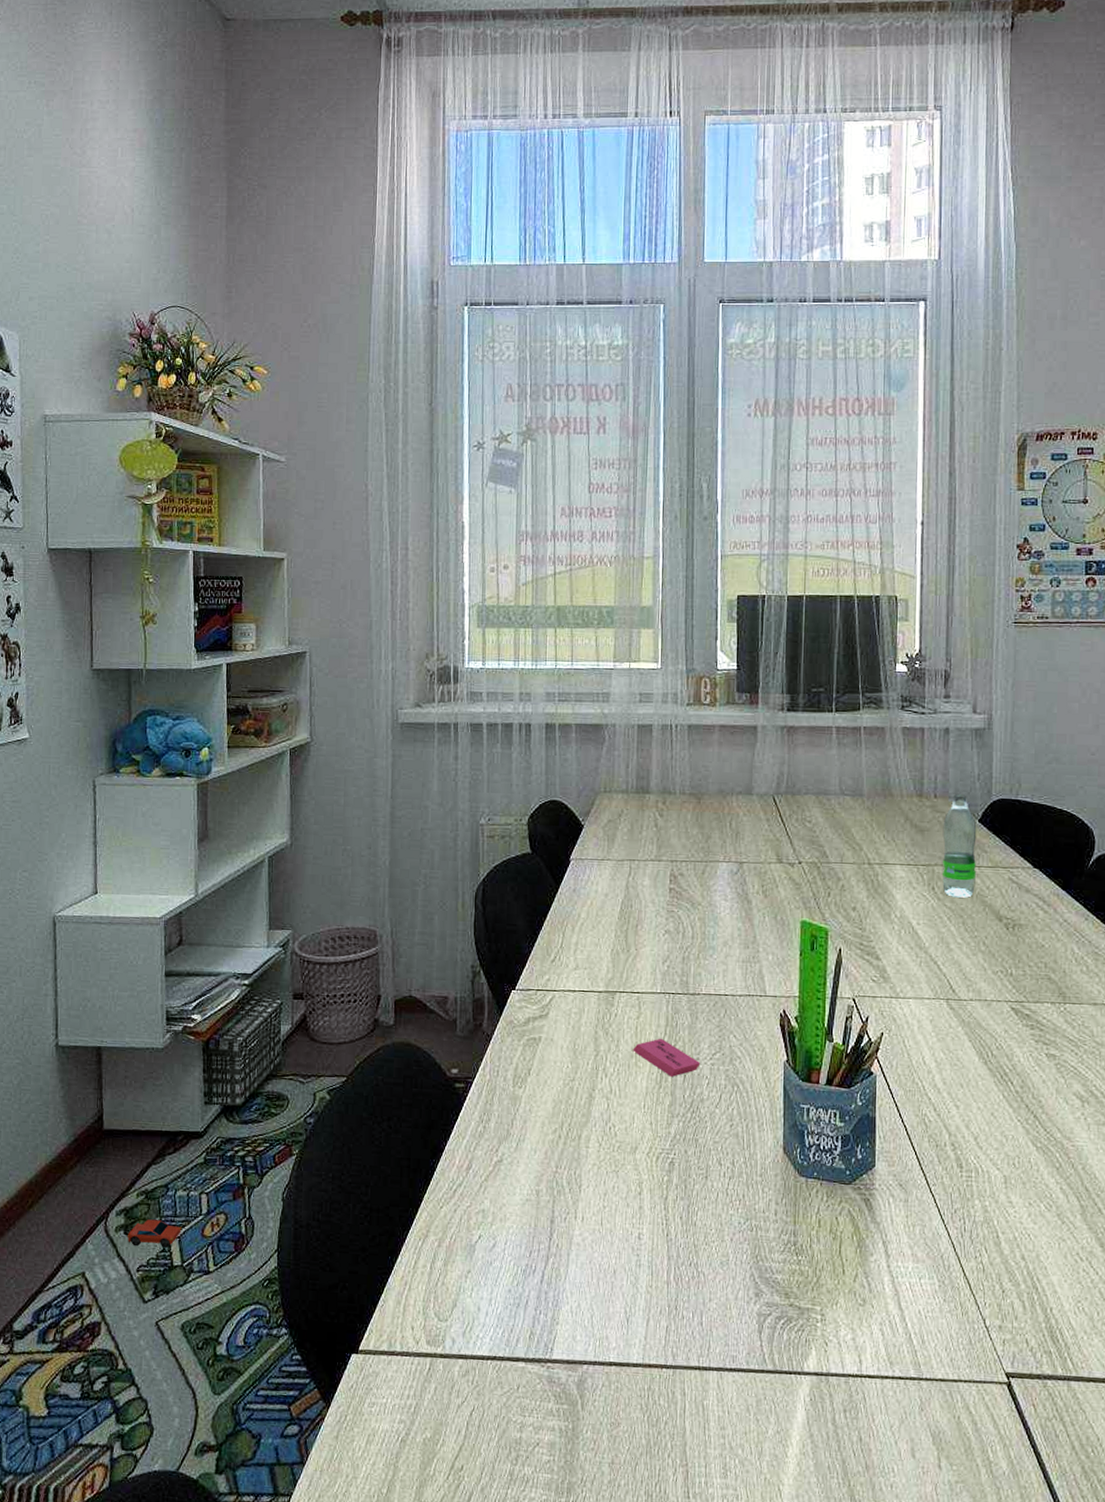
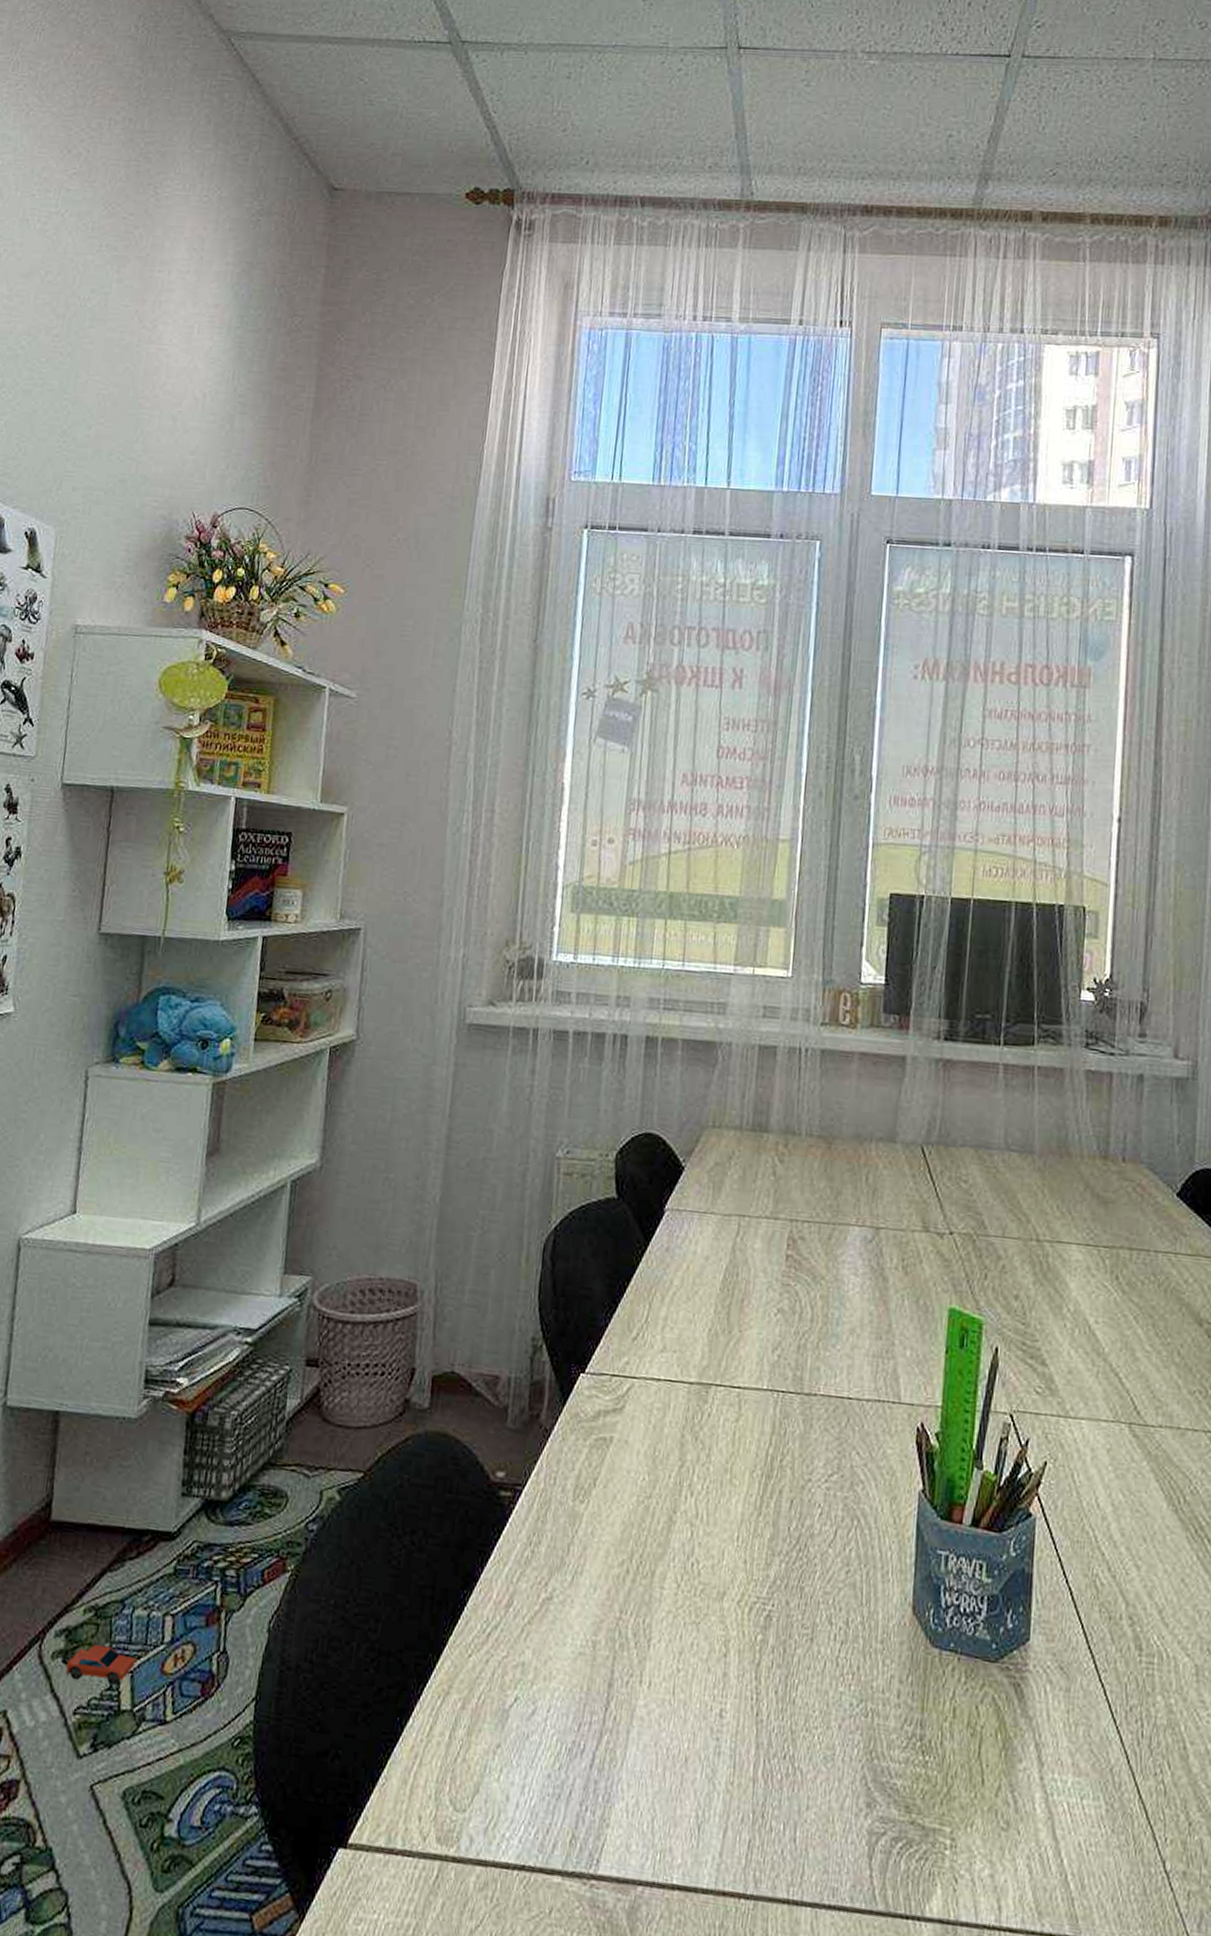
eraser: present [633,1038,701,1077] -> none [727,1449,813,1502]
bottle: present [941,794,977,898] -> none [1128,1159,1174,1293]

